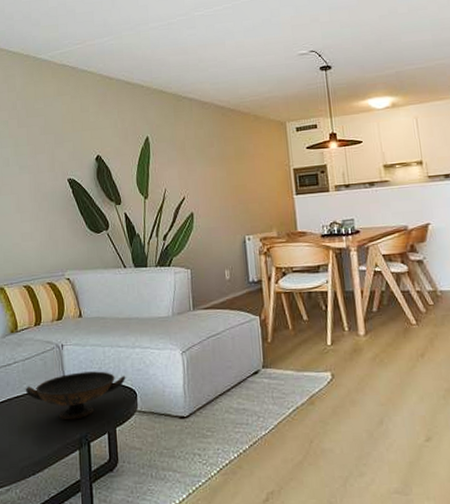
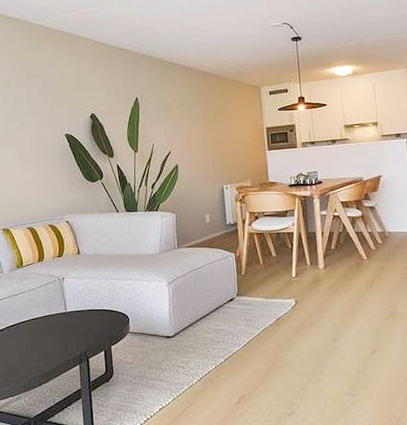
decorative bowl: present [25,371,126,420] -> none [31,299,120,341]

